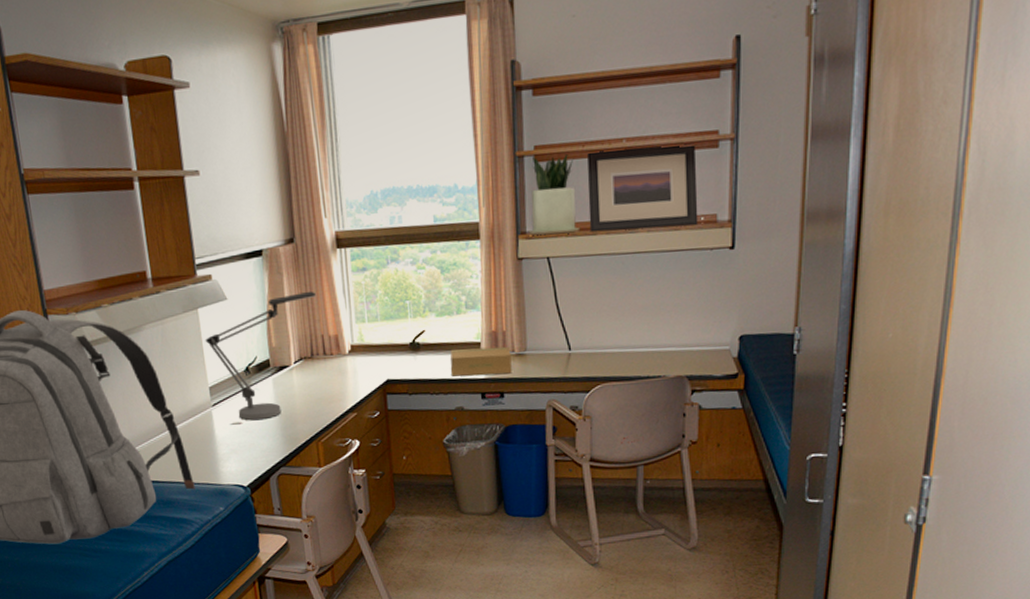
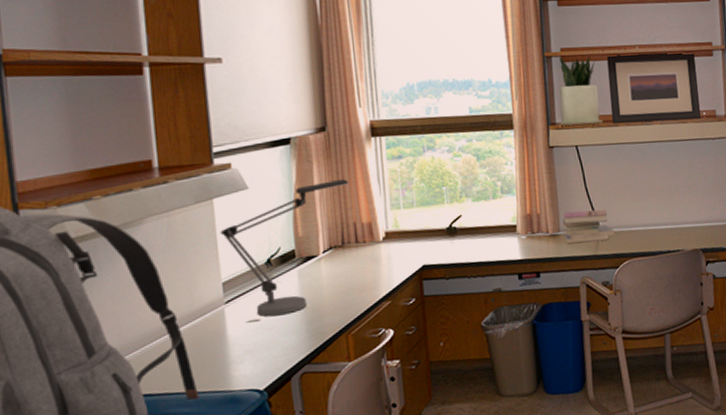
box: present [450,346,512,377] -> none [487,228,547,259]
books: none [530,328,587,364] -> present [563,209,615,243]

